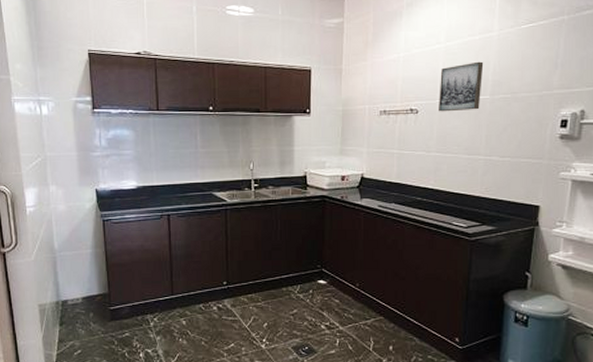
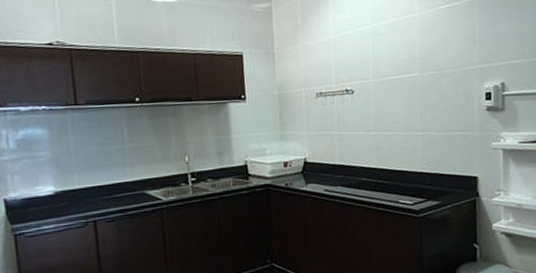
wall art: present [439,61,484,112] -> none [371,41,411,91]

